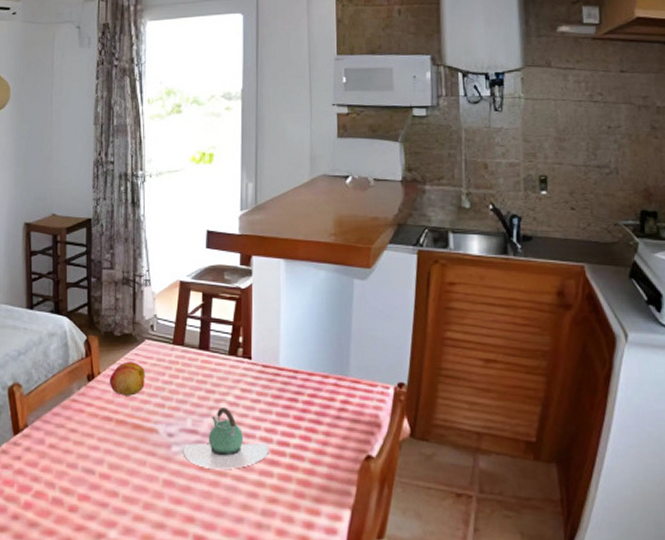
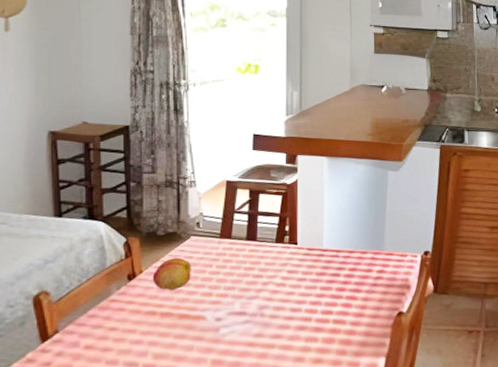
teapot: present [184,407,269,470] -> none [232,288,314,344]

